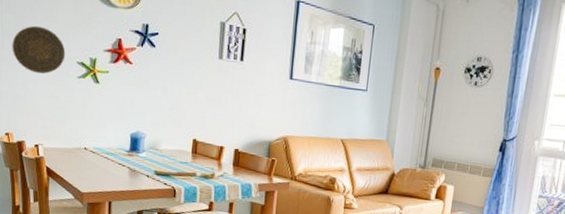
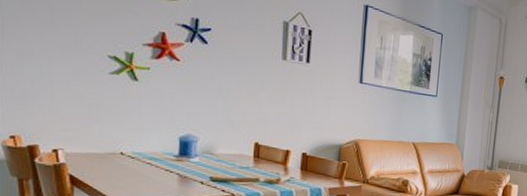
decorative plate: present [12,25,66,74] -> none [17,11,92,68]

